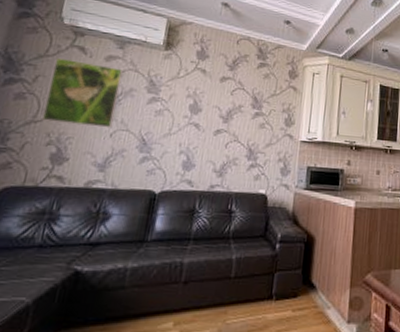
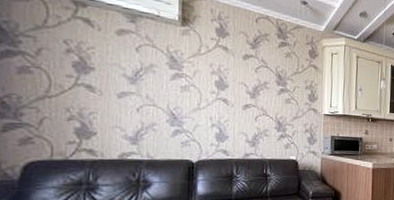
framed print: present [42,57,124,129] -> none [55,29,140,104]

